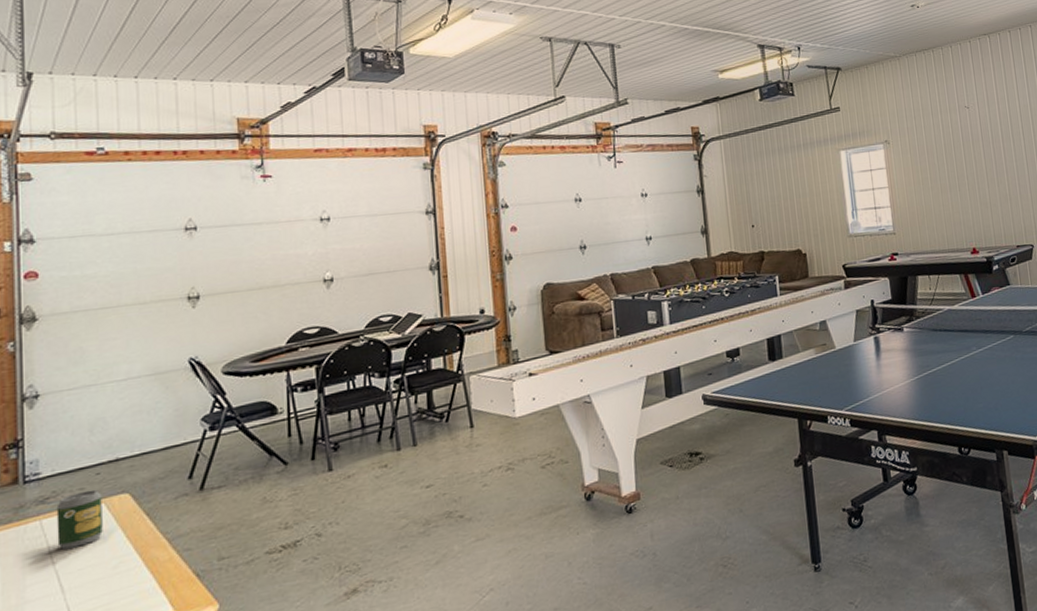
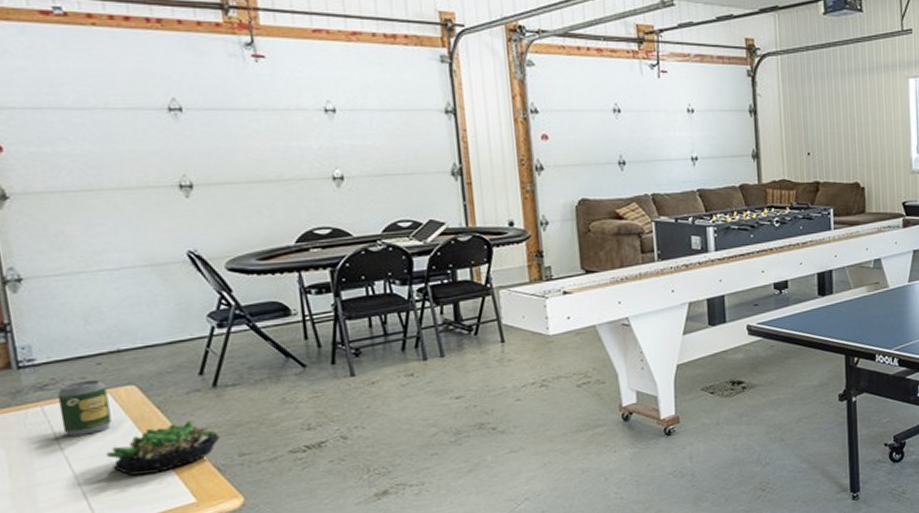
succulent plant: none [93,525,201,587] -> present [105,420,220,476]

